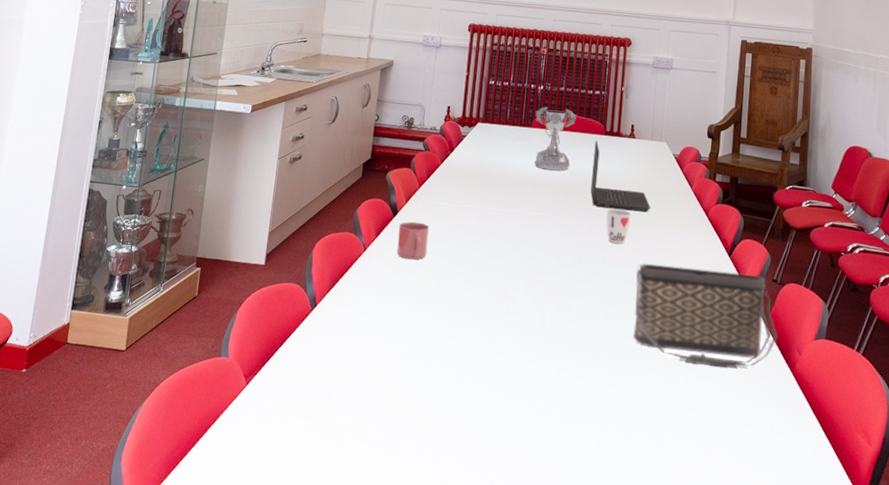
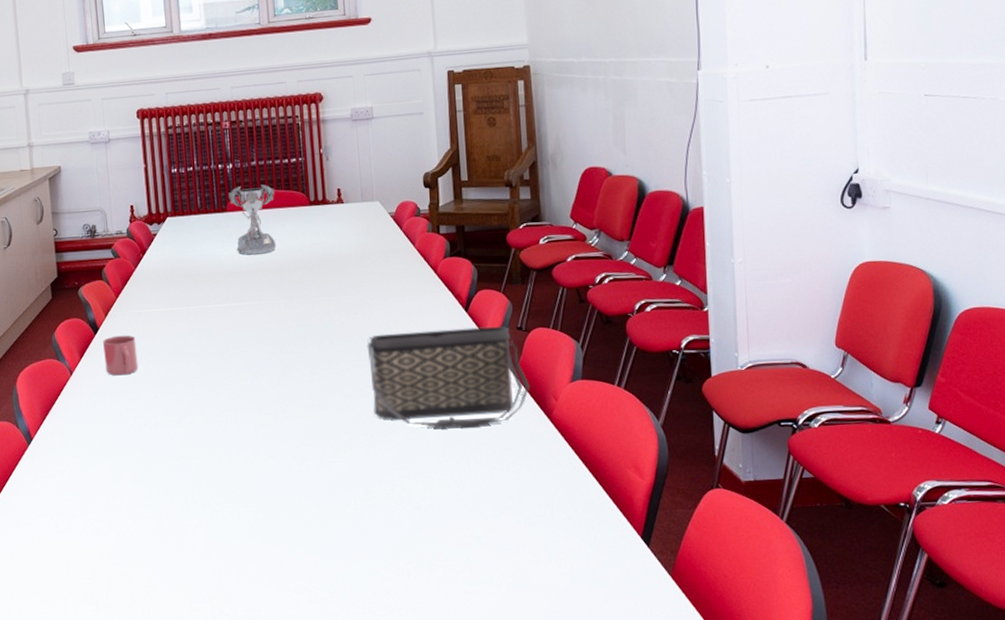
laptop: present [591,140,650,212] -> none [300,213,372,284]
cup: present [606,209,631,244] -> none [324,283,353,320]

